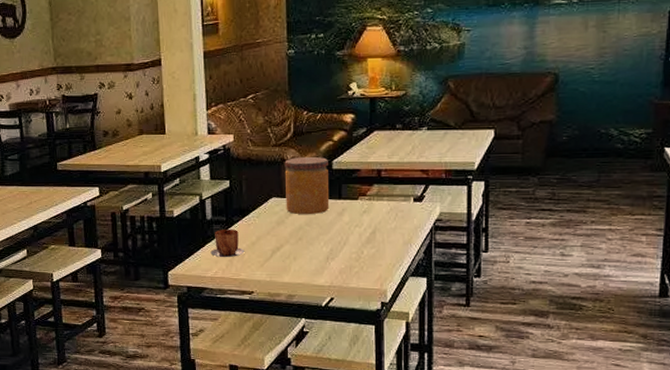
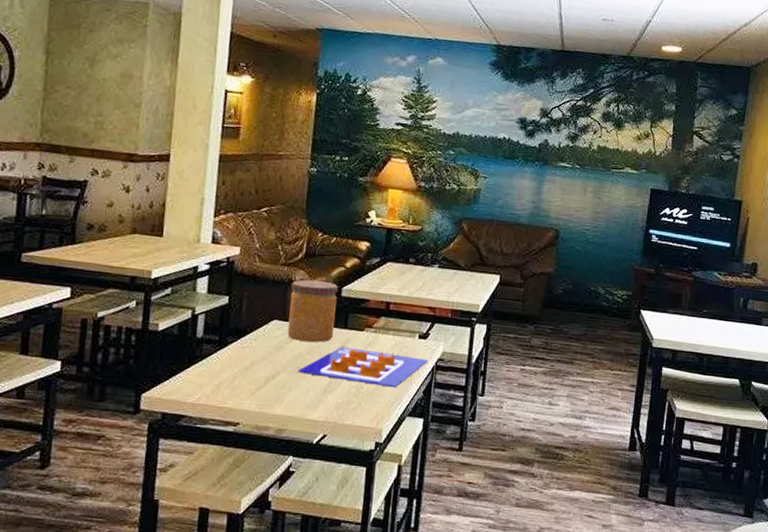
mug: present [210,230,245,258] -> none [195,350,236,383]
poster: none [300,216,426,251] -> present [297,347,429,388]

